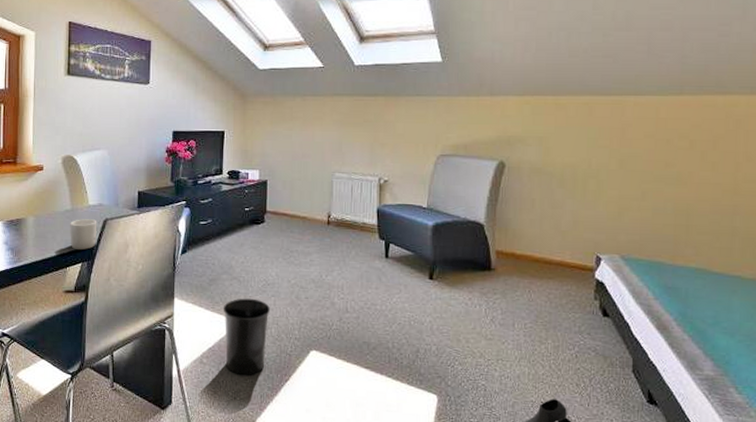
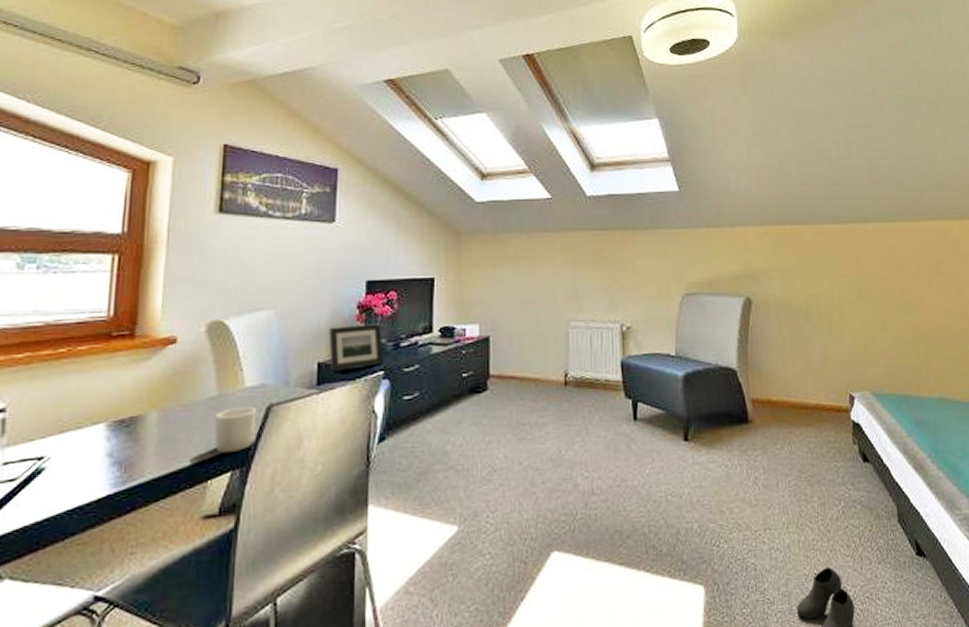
picture frame: none [145,165,185,199] -> present [329,324,384,372]
waste bin: present [223,298,270,375] -> none [435,492,498,602]

